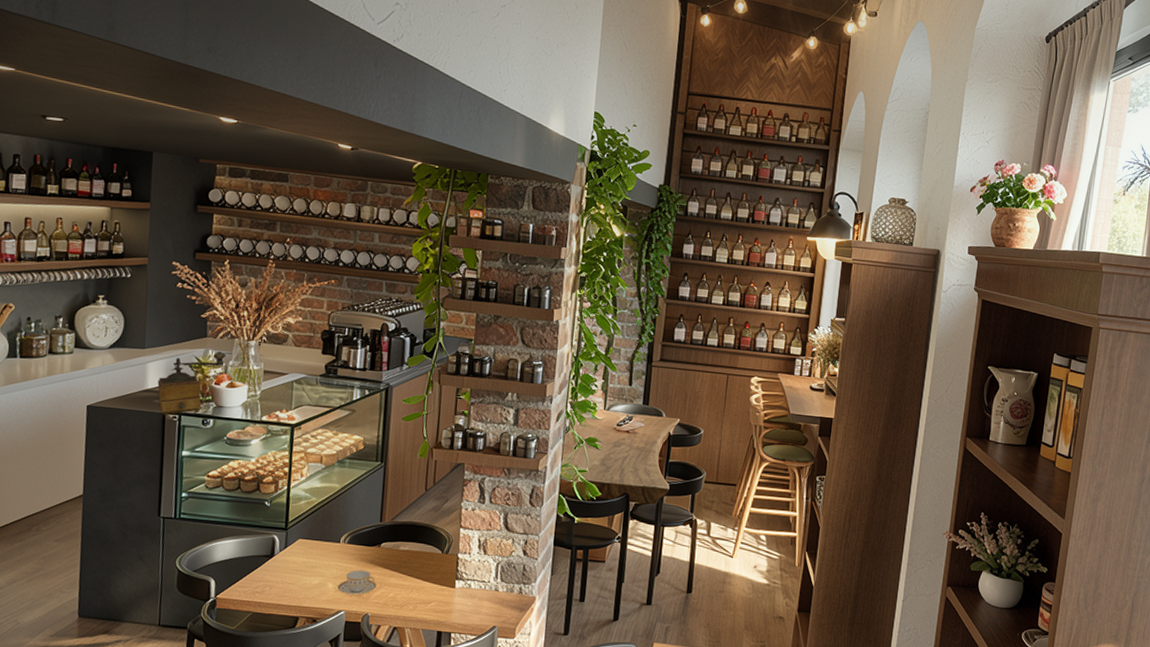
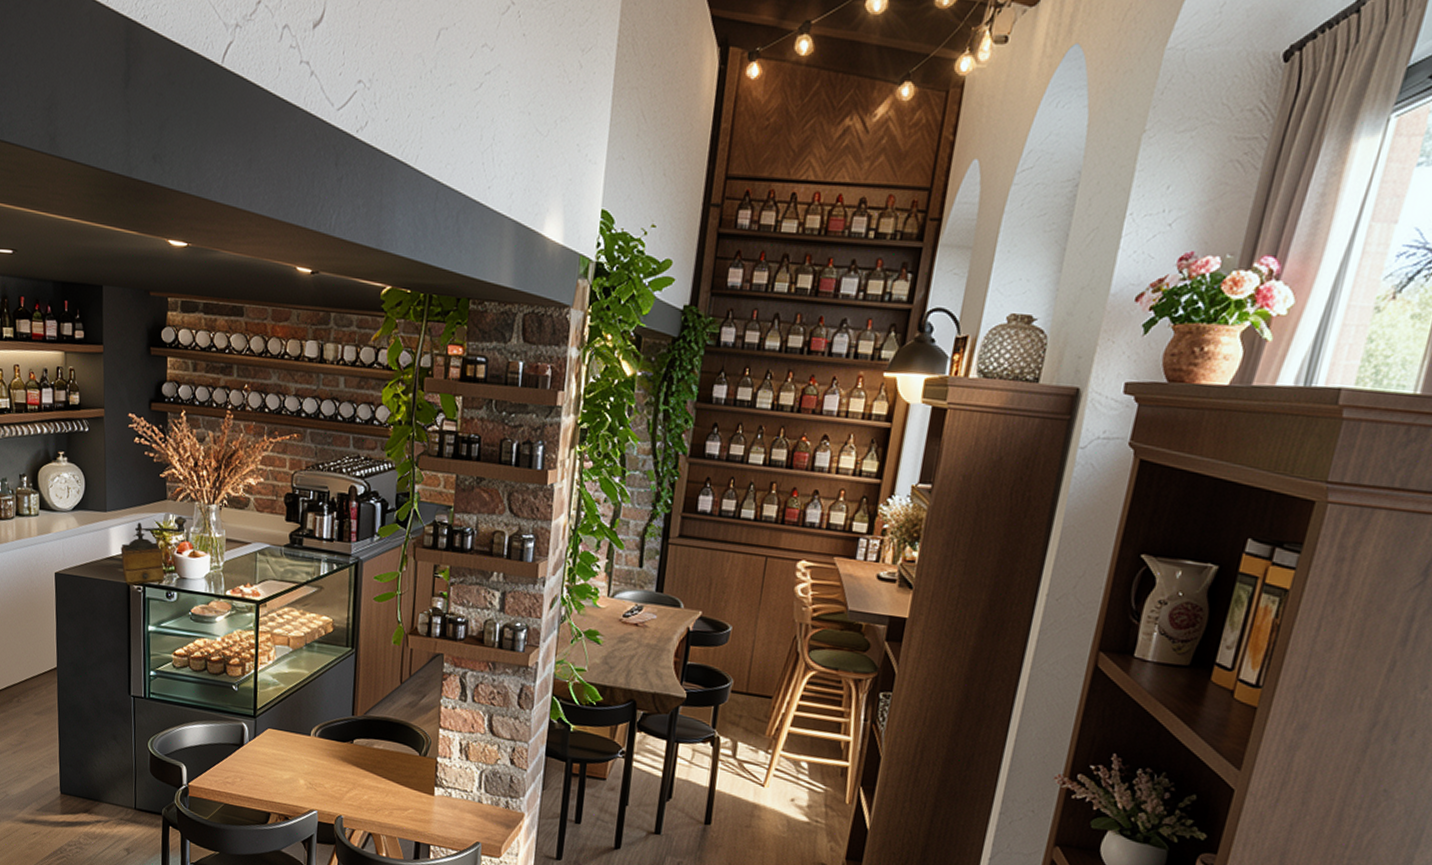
teacup: present [338,569,377,596] -> none [309,766,350,796]

